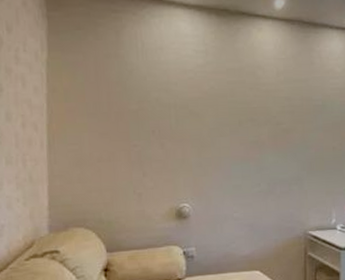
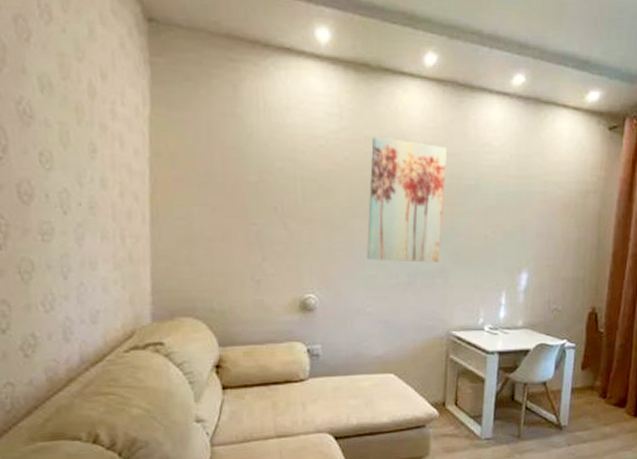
wall art: none [232,68,297,173] -> present [367,137,446,263]

